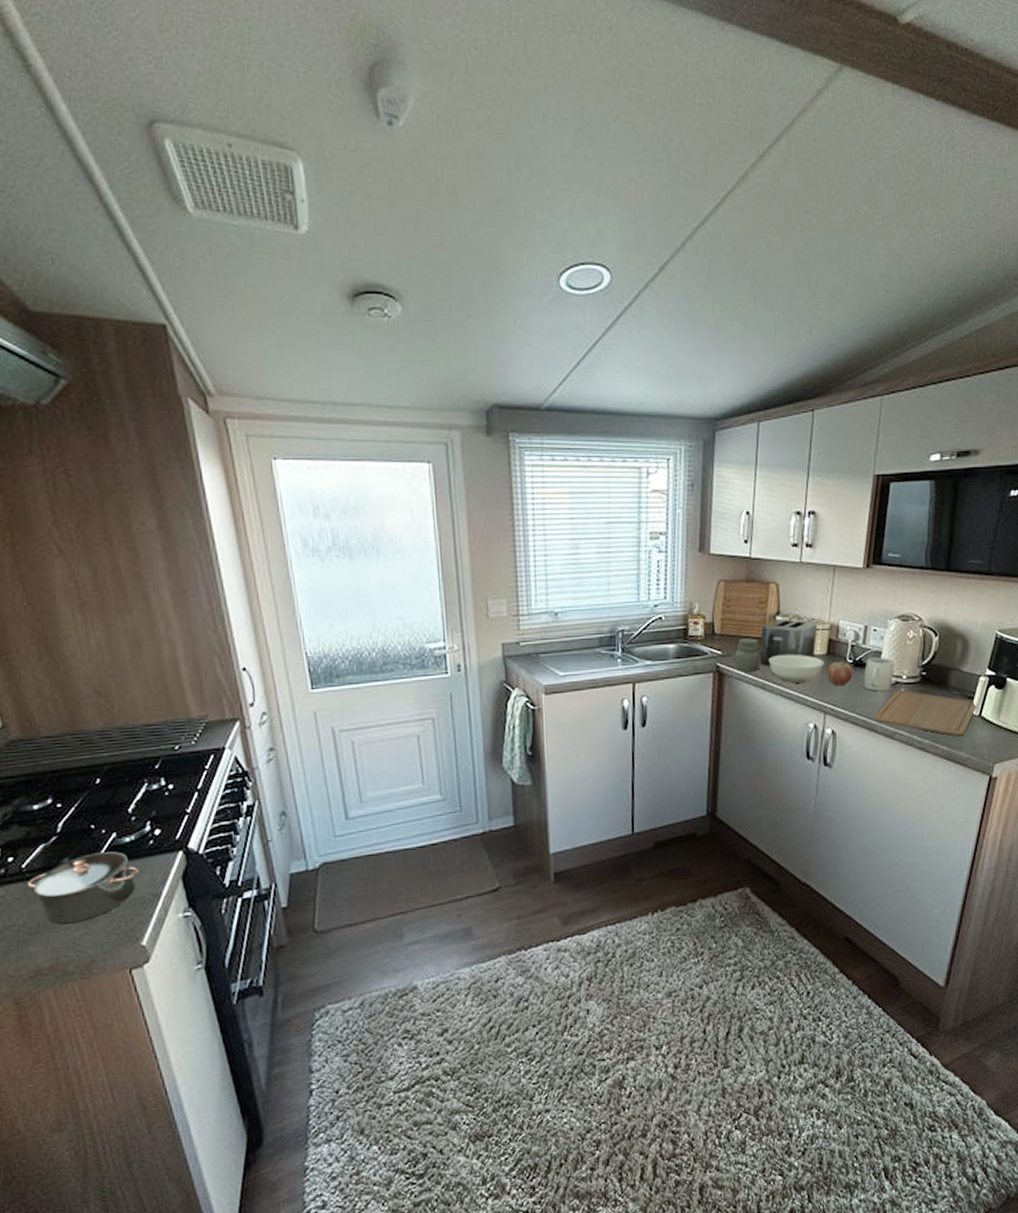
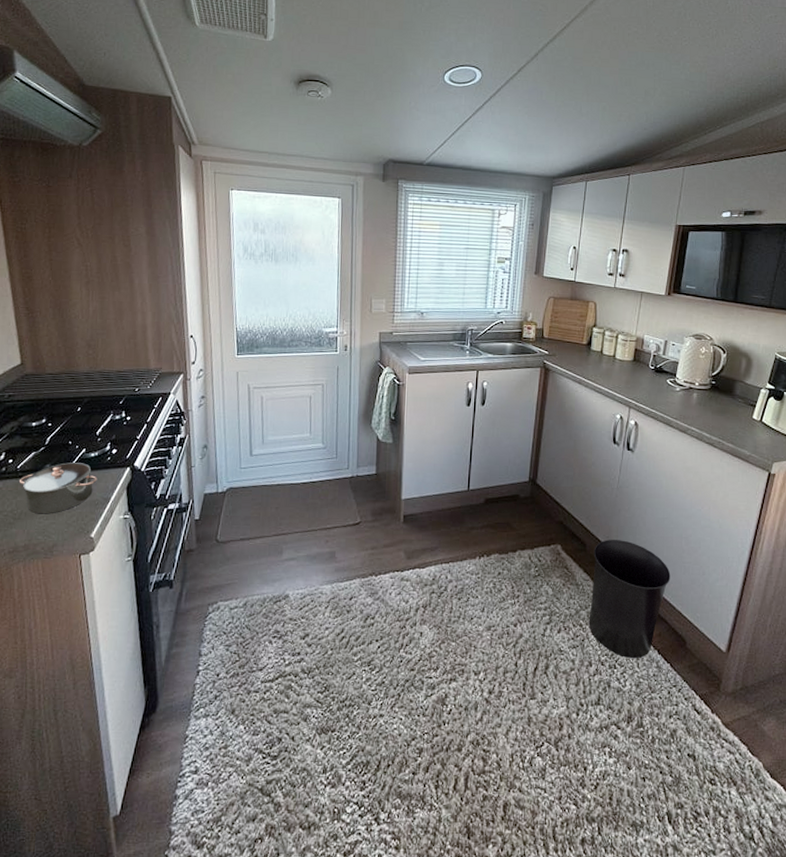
jar: present [734,638,761,673] -> none [557,342,579,371]
toaster: present [759,618,818,666] -> none [578,330,627,366]
bowl: present [768,654,824,684] -> none [585,357,631,383]
waste bin: none [787,873,880,1007] -> present [588,540,671,658]
fruit: present [827,661,853,686] -> none [633,367,654,387]
mug: present [863,657,894,692] -> none [662,366,688,394]
chopping board: present [873,690,978,737] -> none [670,394,759,437]

